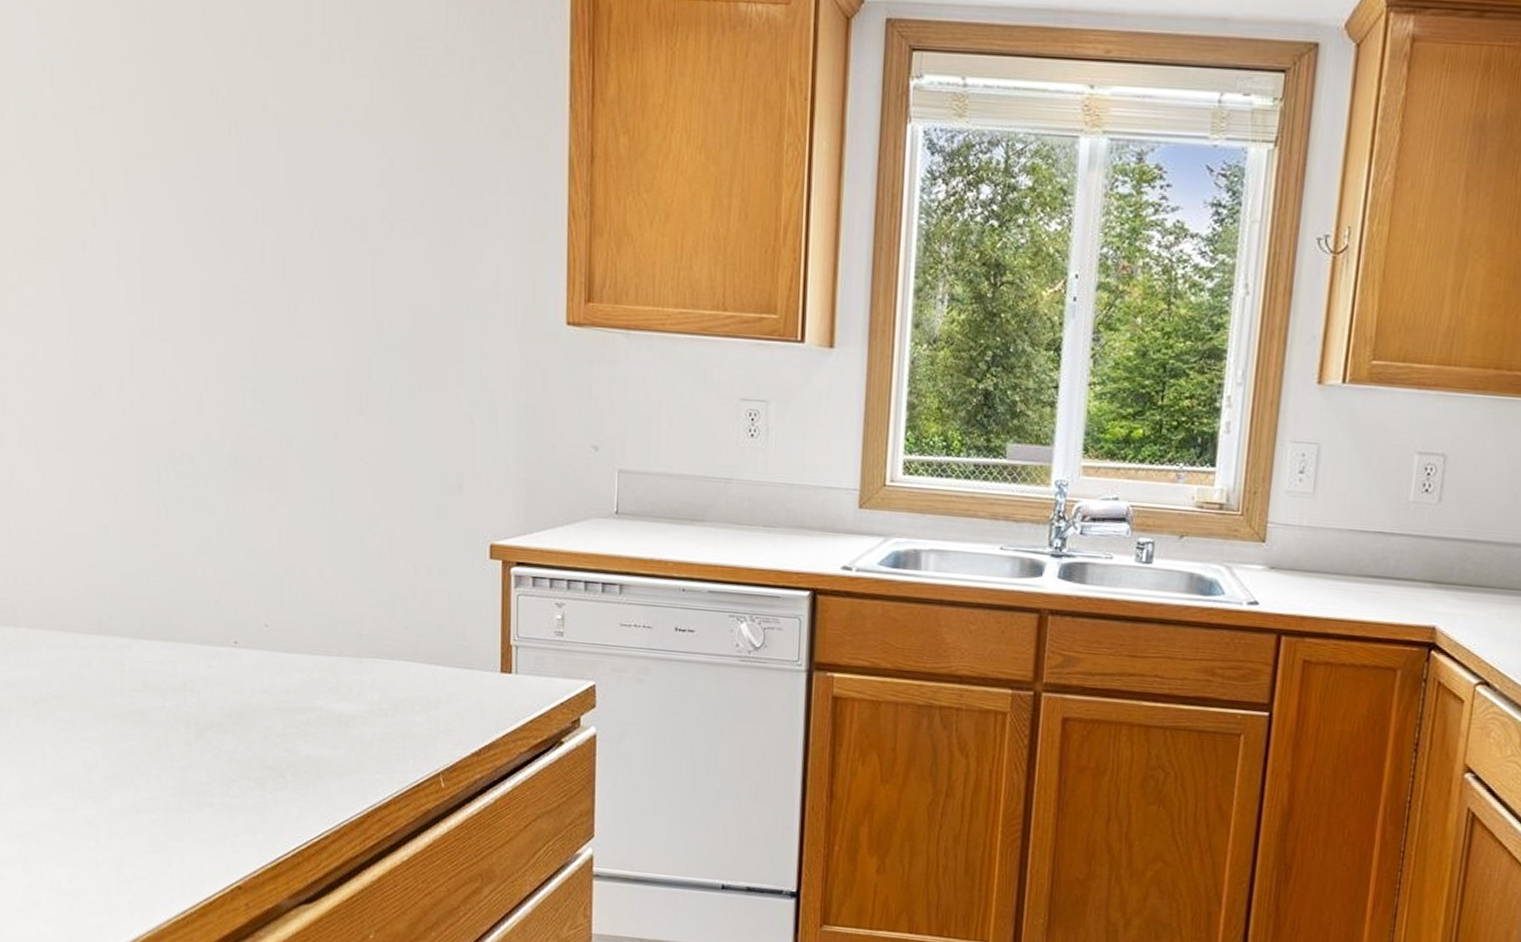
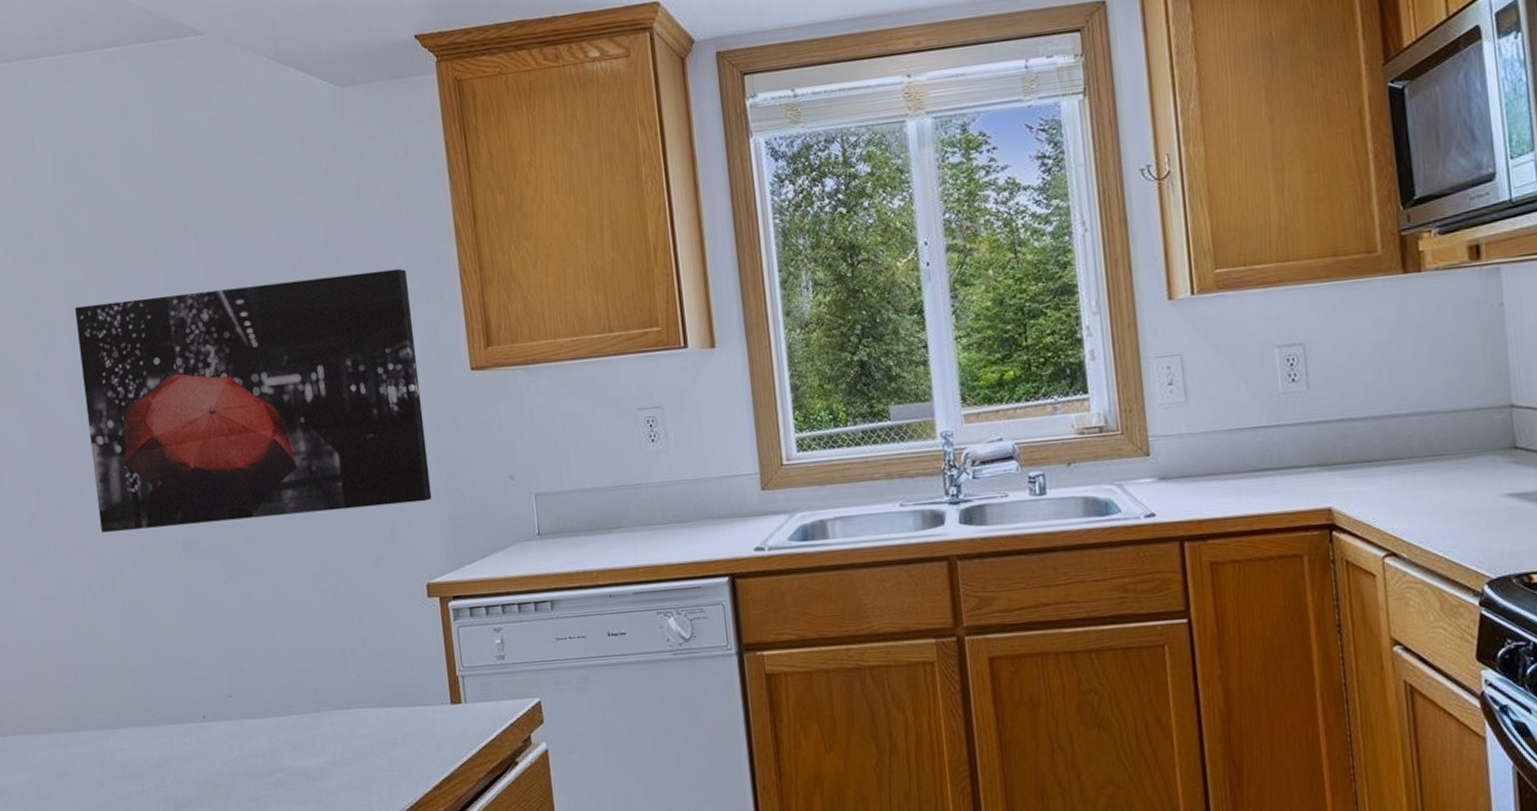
wall art: none [131,173,510,458] -> present [75,268,432,534]

